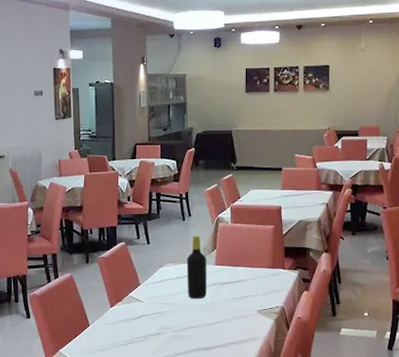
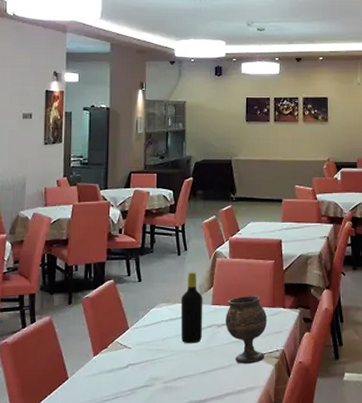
goblet: none [228,258,268,318] -> present [226,296,268,364]

